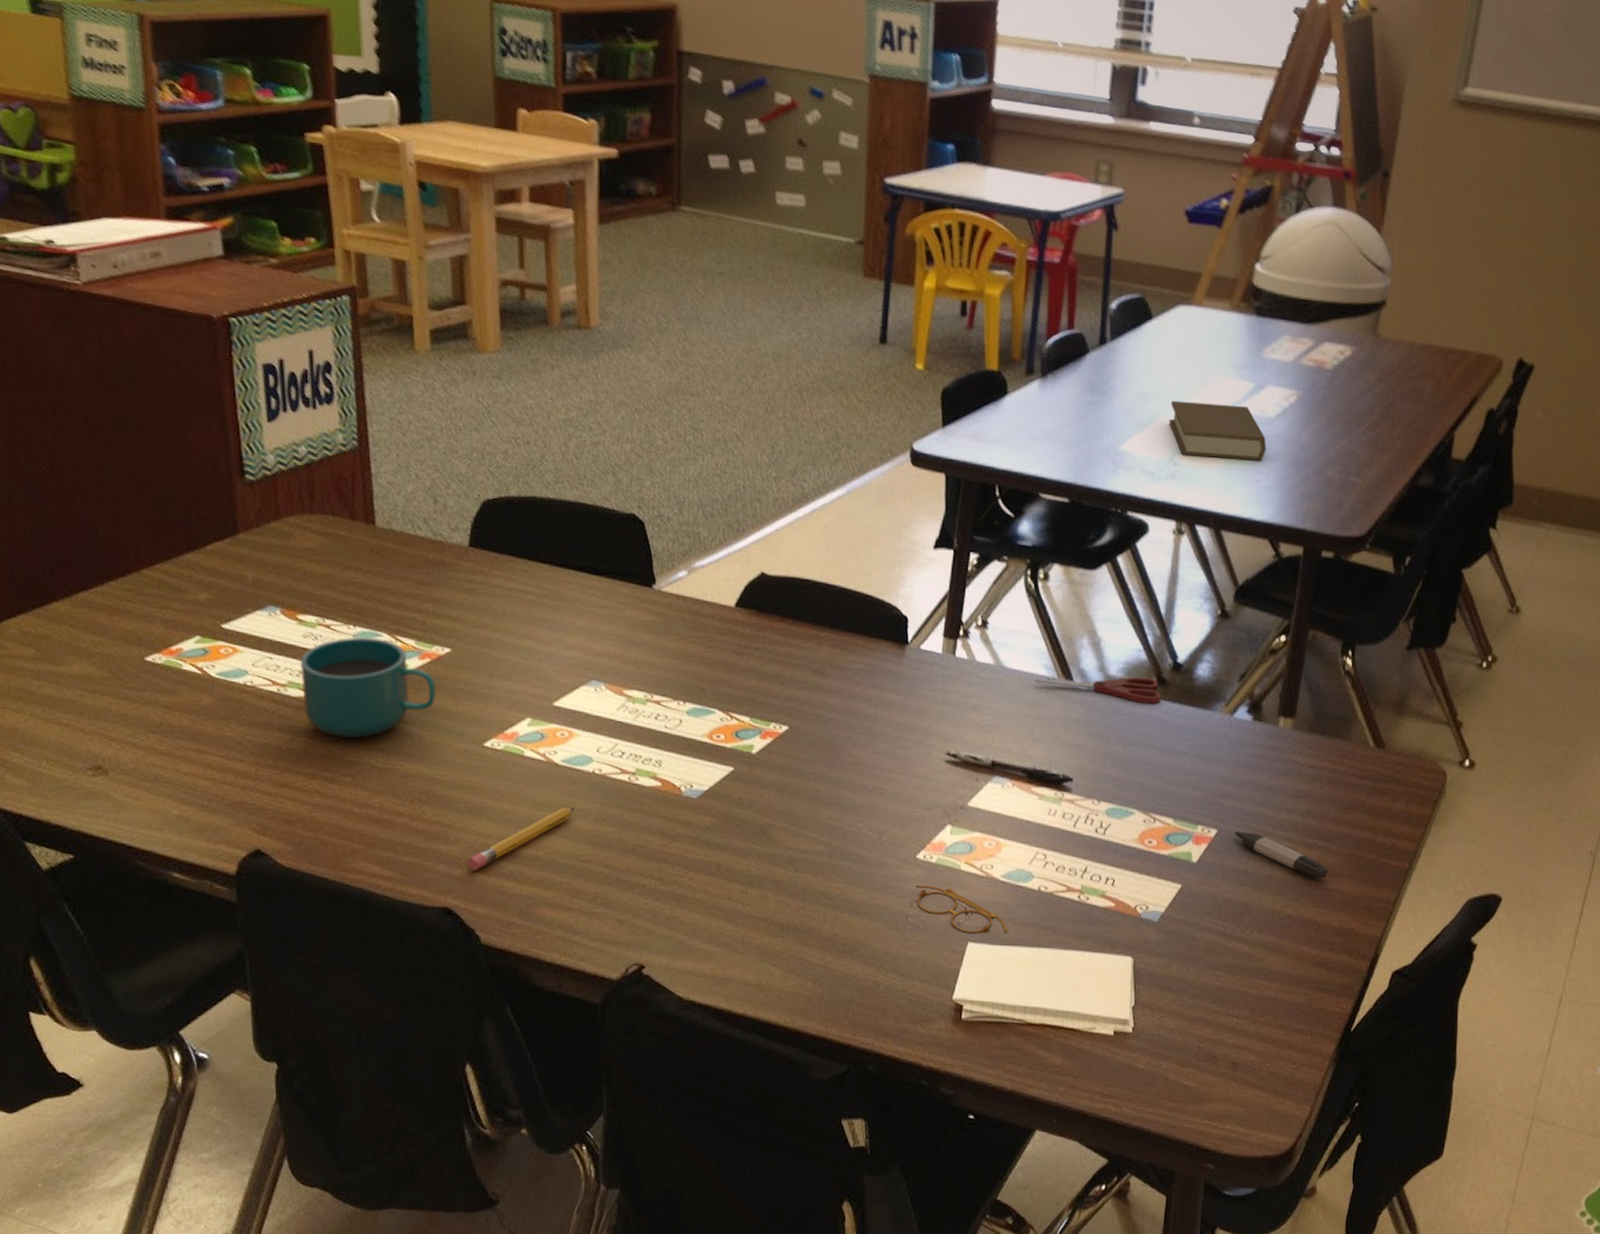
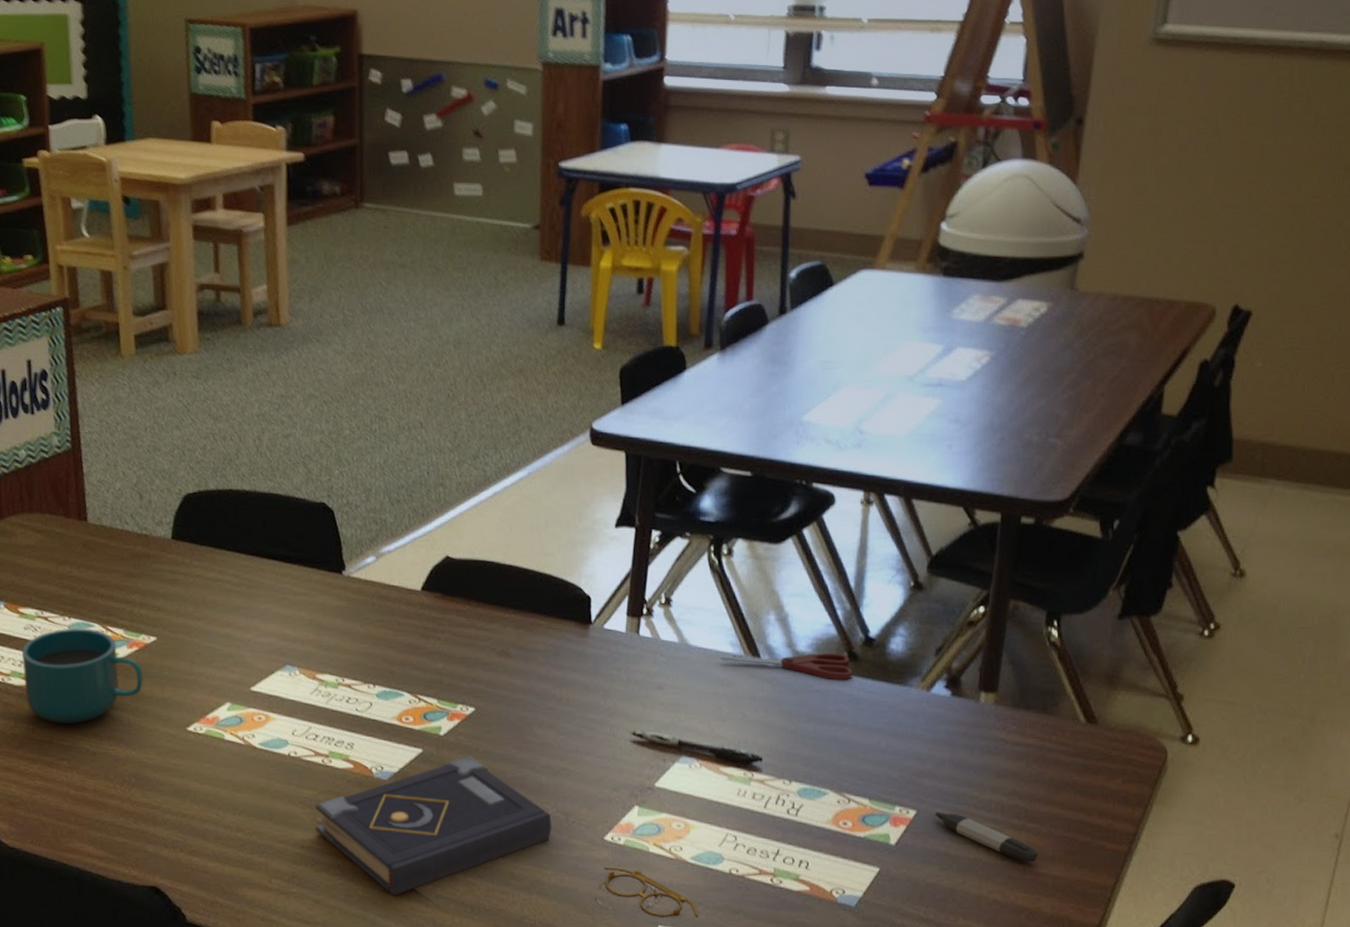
pencil: present [467,807,575,871] -> none [173,789,272,851]
book: none [620,774,864,915] -> present [315,756,552,896]
book: present [1169,400,1267,461] -> none [854,367,958,426]

